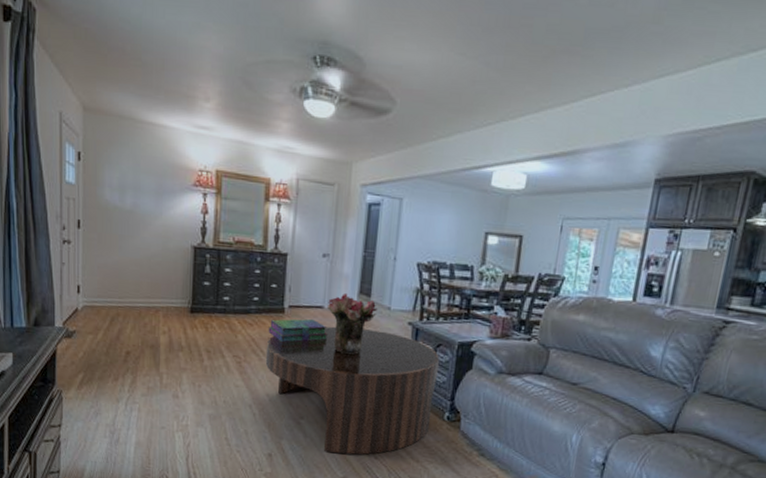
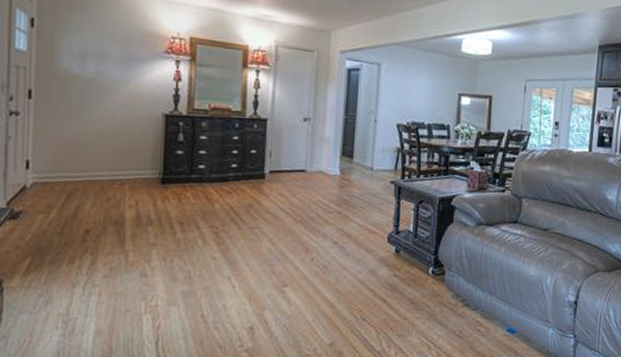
coffee table: present [265,326,439,455] -> none [245,189,422,318]
stack of books: present [268,318,327,343] -> none [248,183,310,209]
bouquet: present [328,292,377,355] -> none [310,155,360,216]

